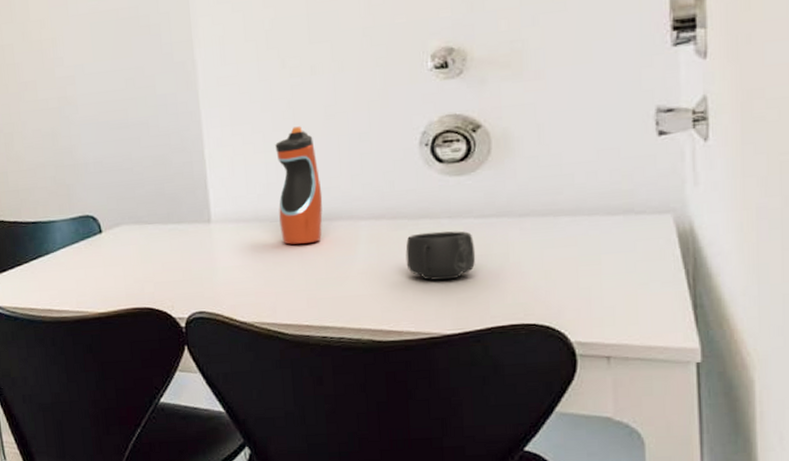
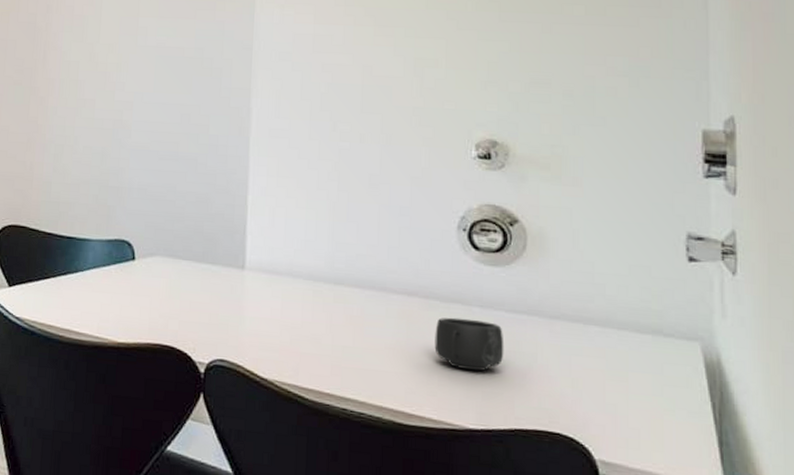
water bottle: present [275,126,323,245] -> none [313,189,358,308]

